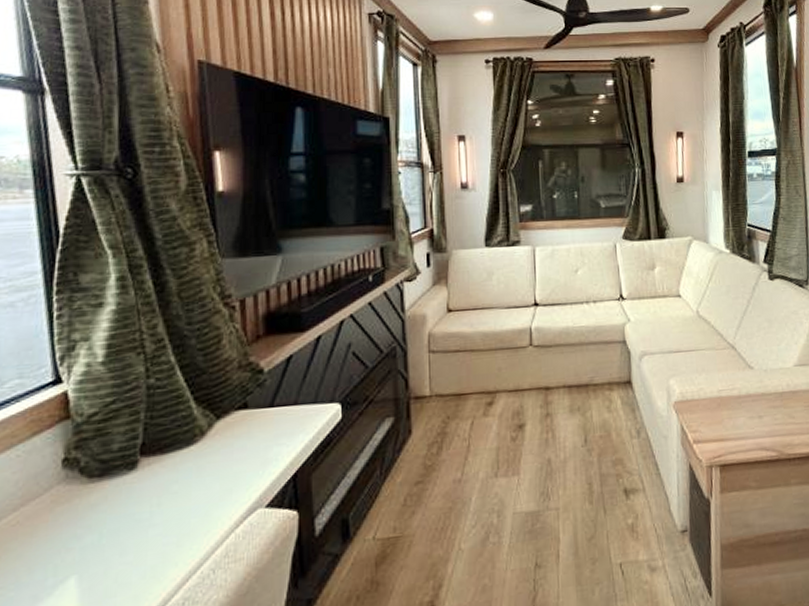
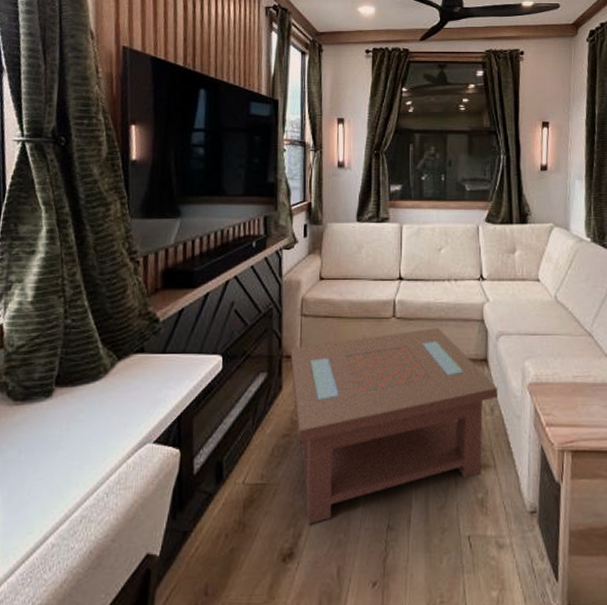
coffee table: none [419,353,644,573] -> present [290,328,499,524]

